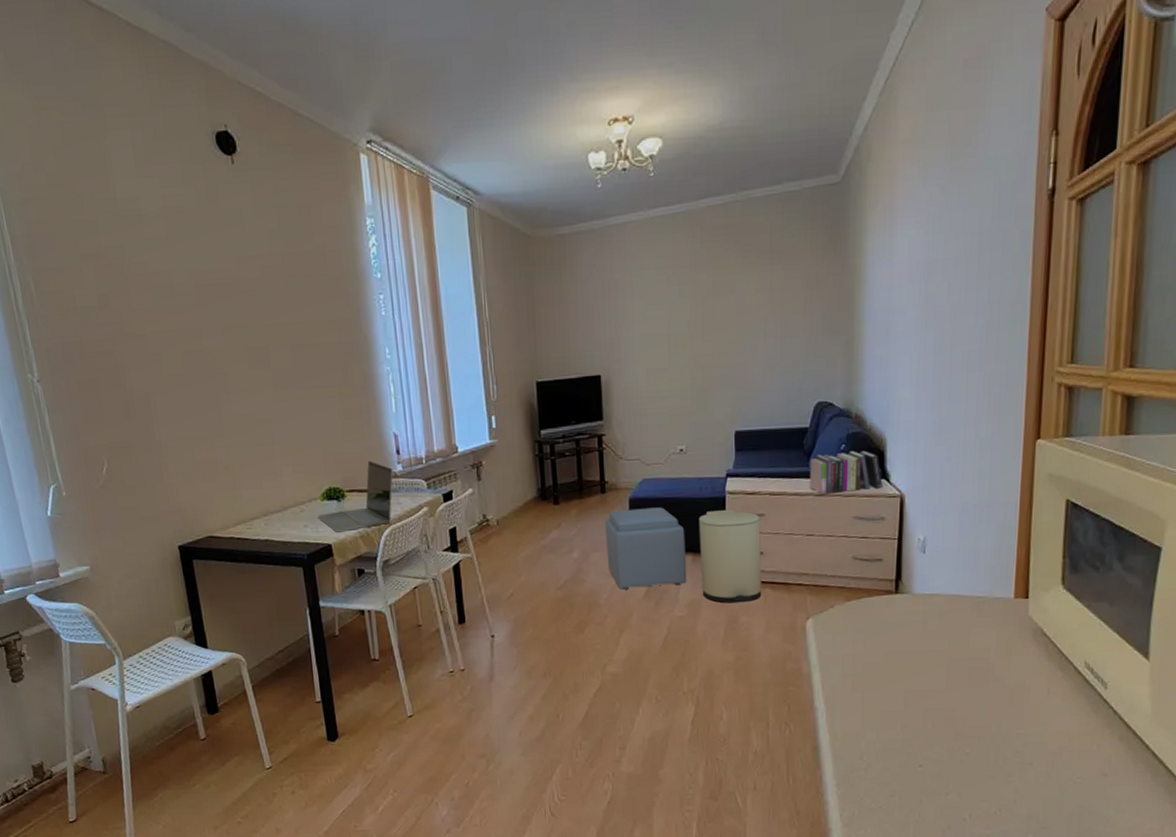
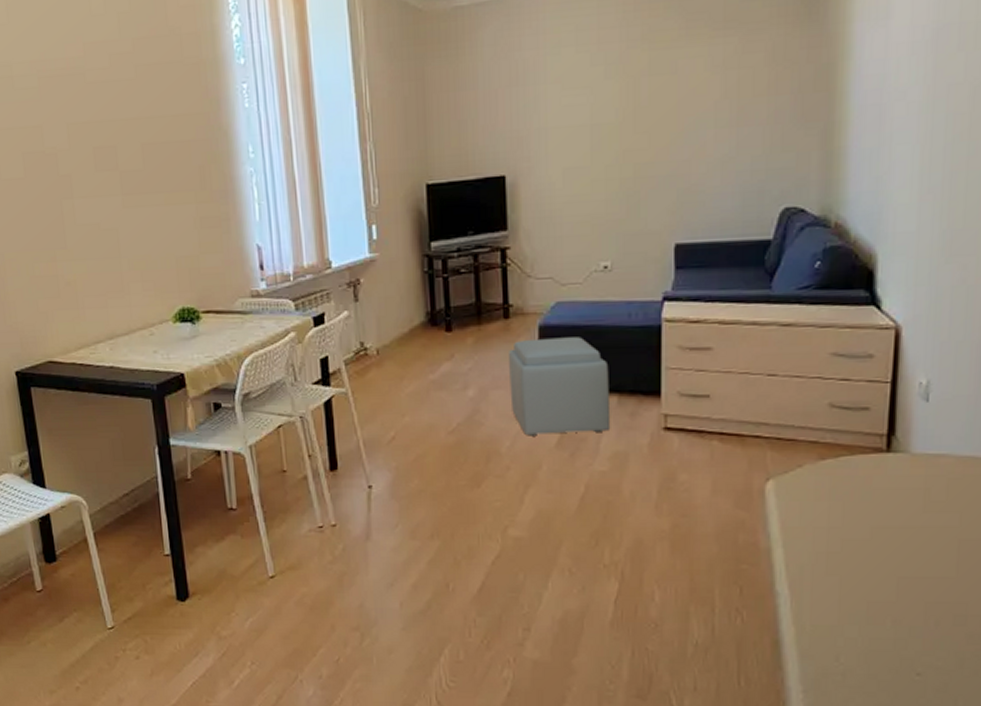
laptop: present [317,460,394,532] -> none [169,277,256,360]
pedal bin: present [698,509,762,604] -> none [626,340,708,457]
books: present [810,450,883,495] -> none [773,269,871,324]

